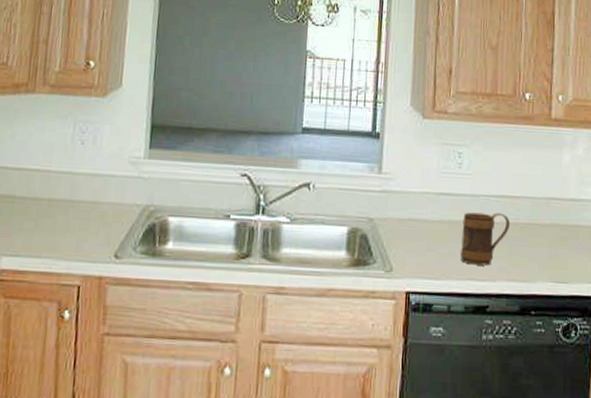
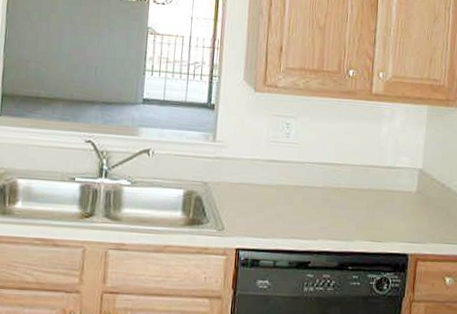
mug: present [461,212,510,266] -> none [286,177,332,226]

